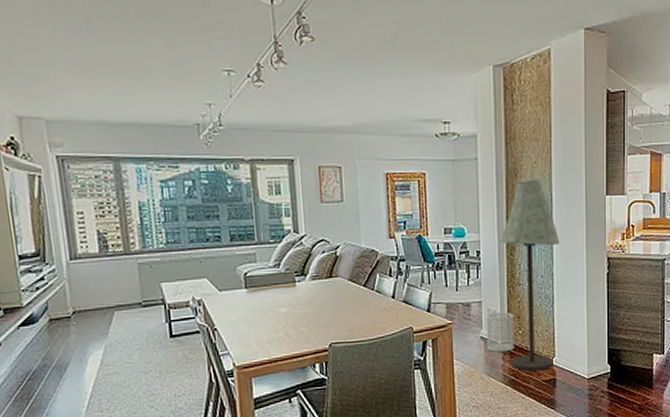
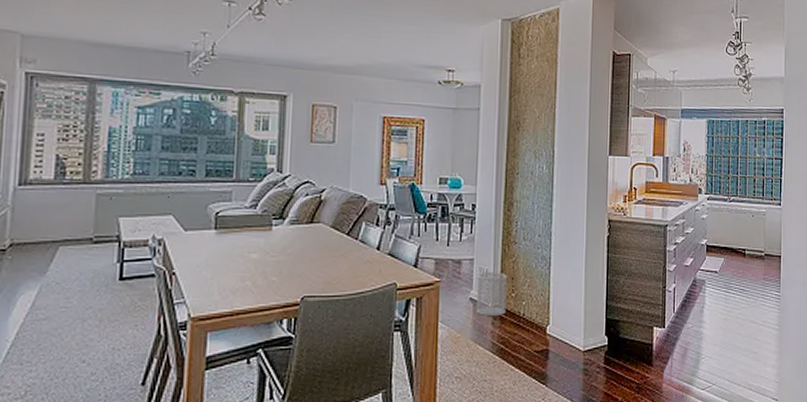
floor lamp: present [500,179,560,371] -> none [497,134,560,339]

